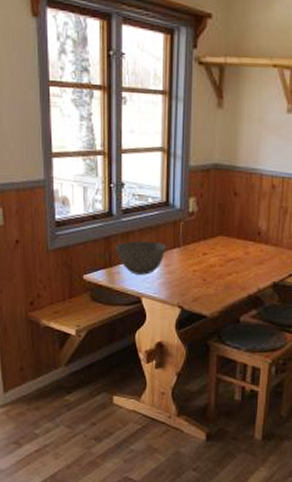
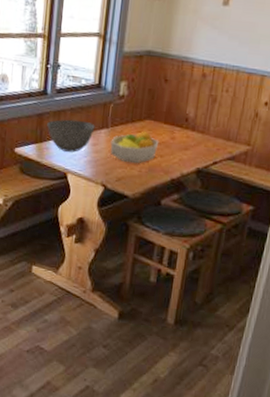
fruit bowl: none [184,247,233,282] -> present [110,130,159,164]

